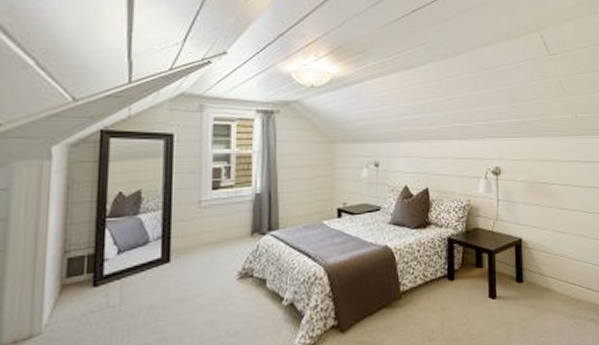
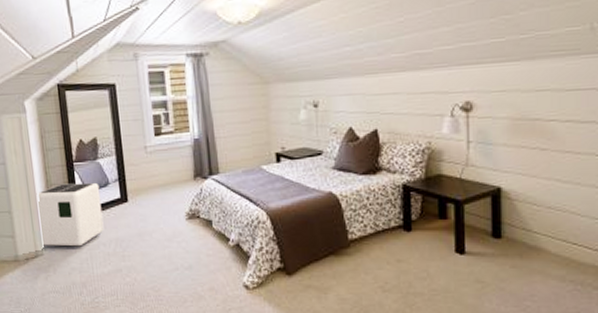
air purifier: none [42,240,136,323] -> present [36,182,104,247]

